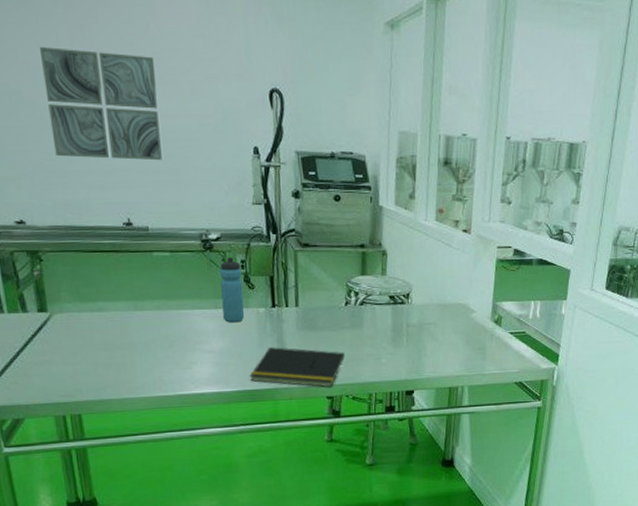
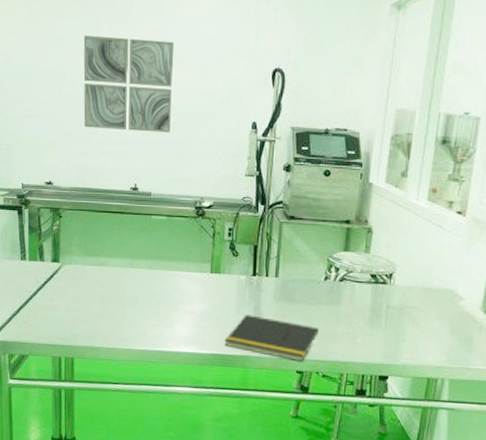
water bottle: present [220,257,245,323] -> none [207,225,228,288]

